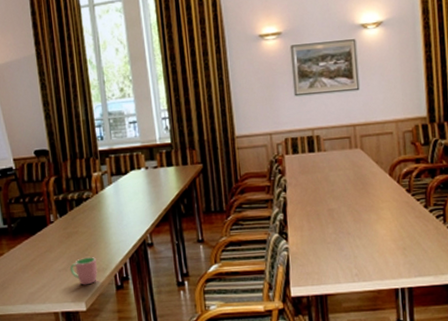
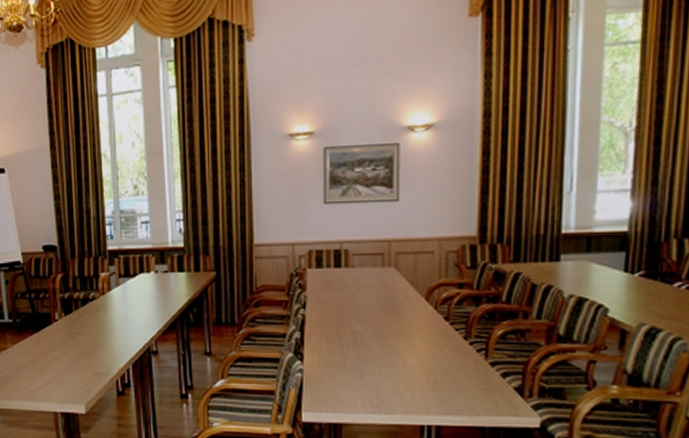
cup: present [70,257,98,285] -> none [71,360,99,388]

